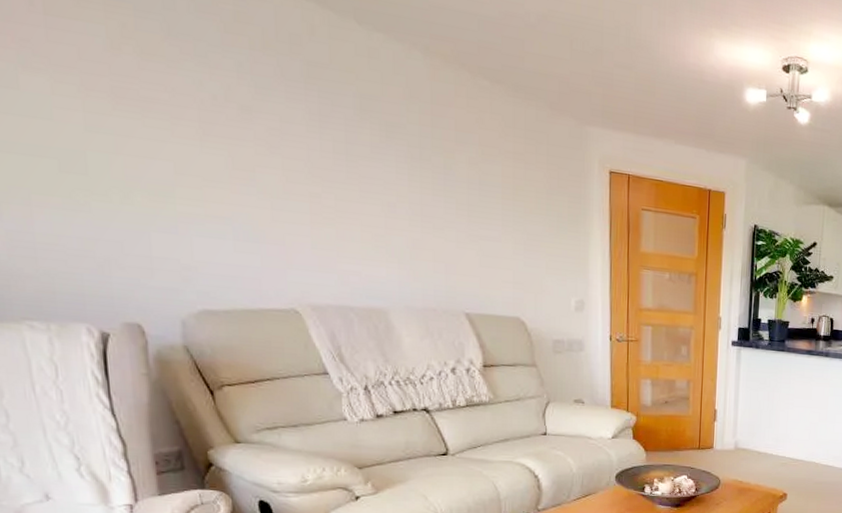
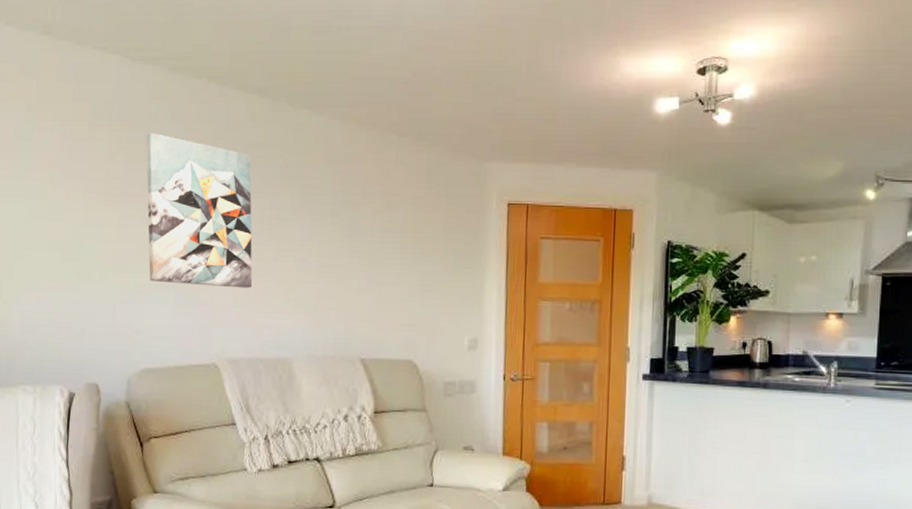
wall art: none [163,25,332,230] -> present [146,133,253,288]

